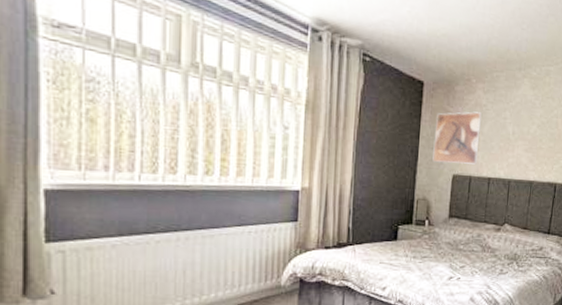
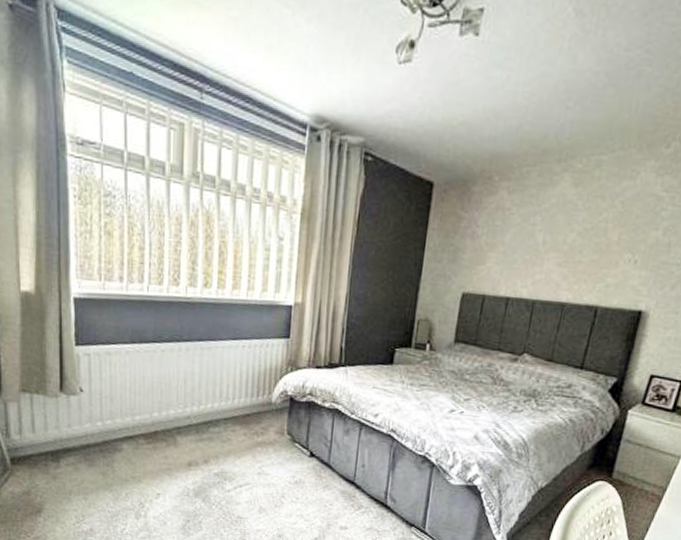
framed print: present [432,111,482,165] -> none [439,217,504,281]

